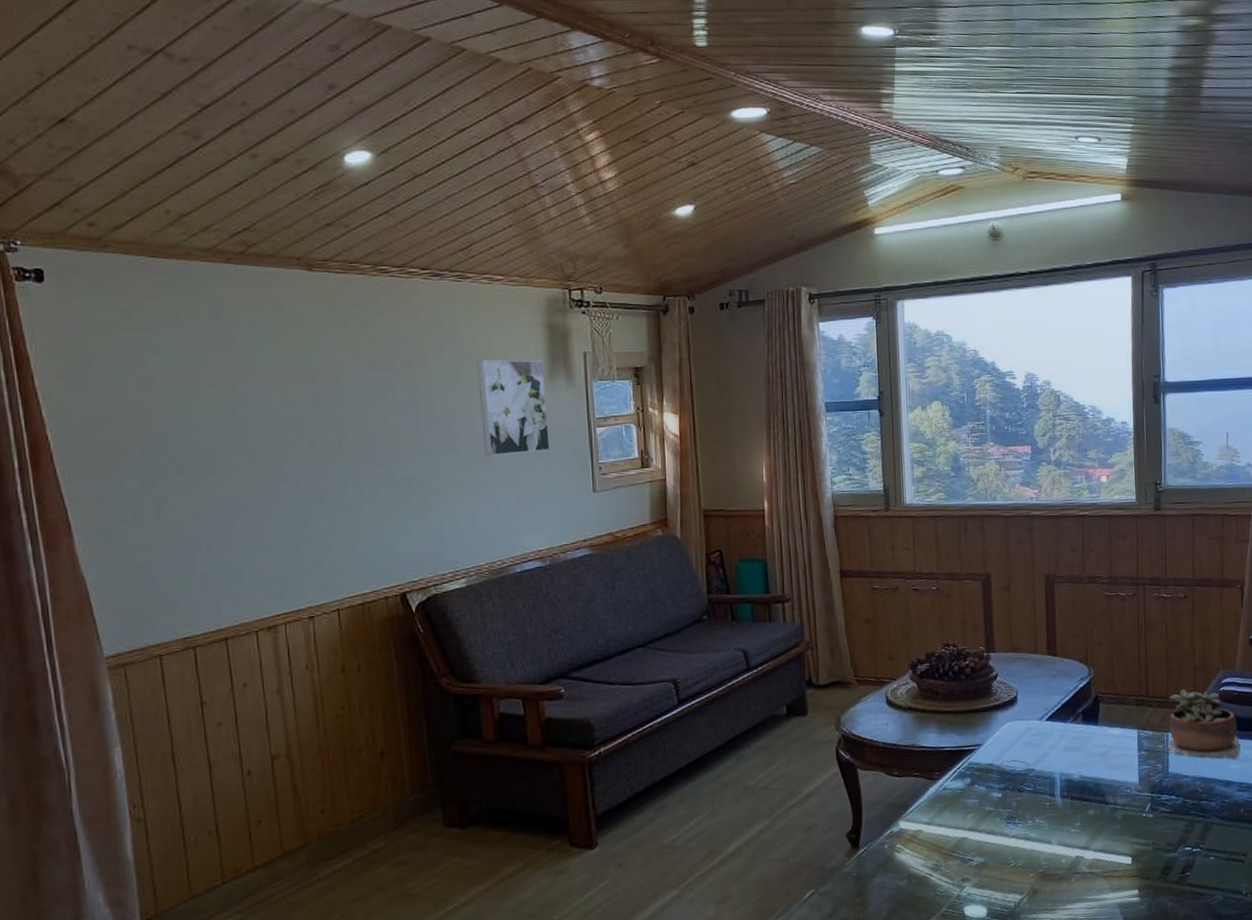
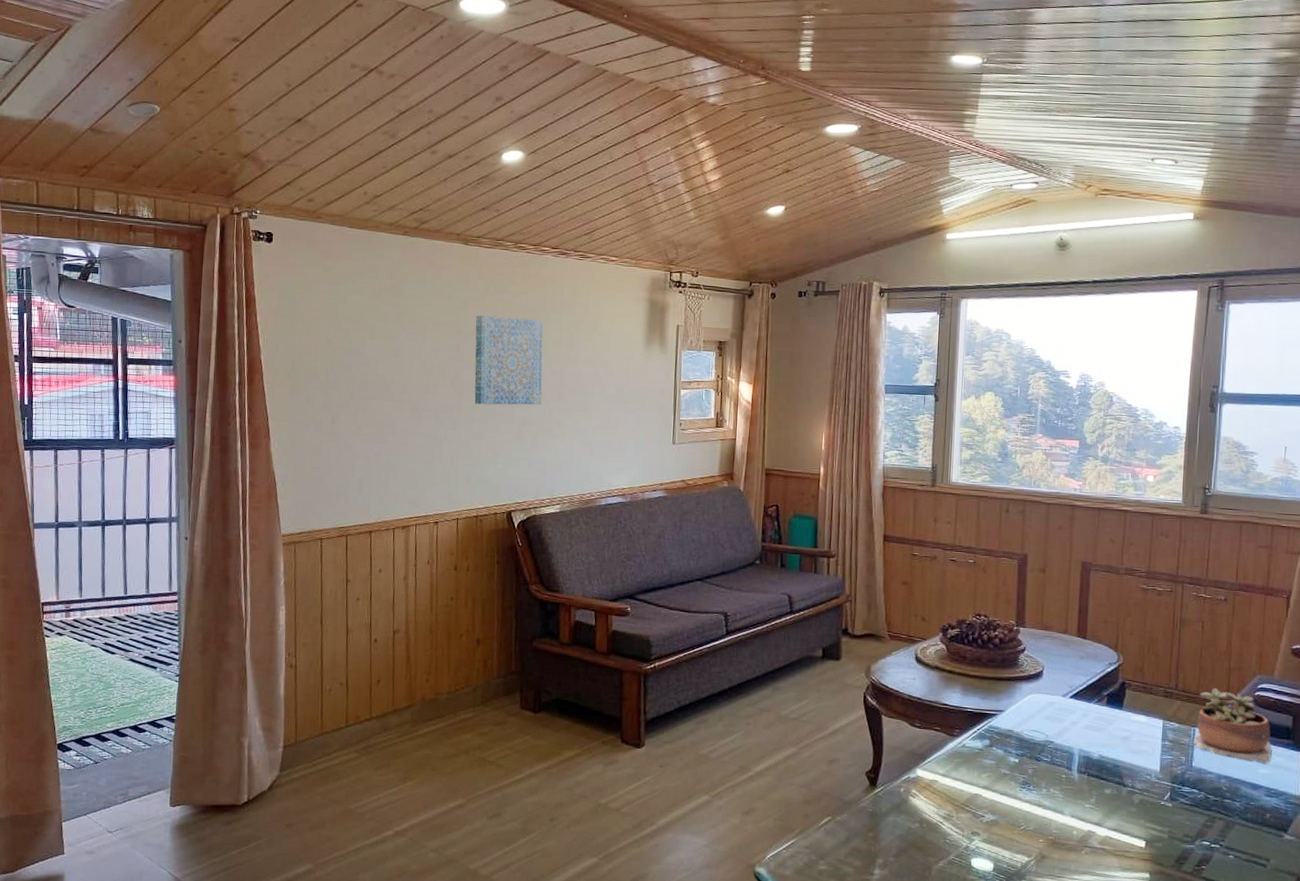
wall art: none [333,357,429,468] -> present [474,315,543,405]
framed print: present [477,359,550,457] -> none [586,325,643,406]

